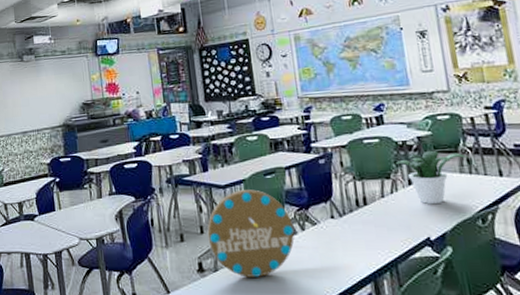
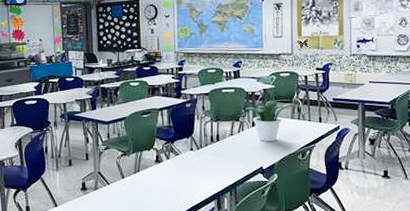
clock: present [207,189,295,277] -> none [91,126,160,195]

